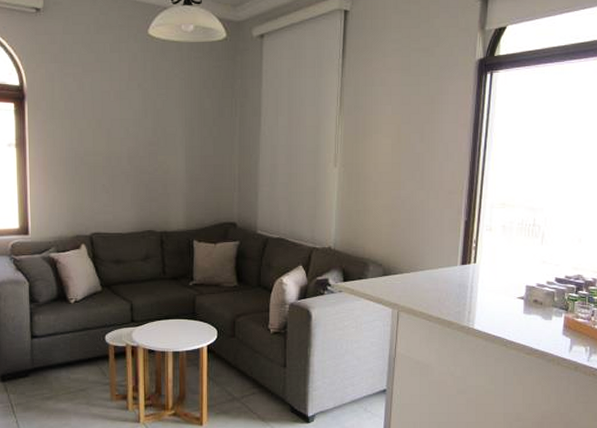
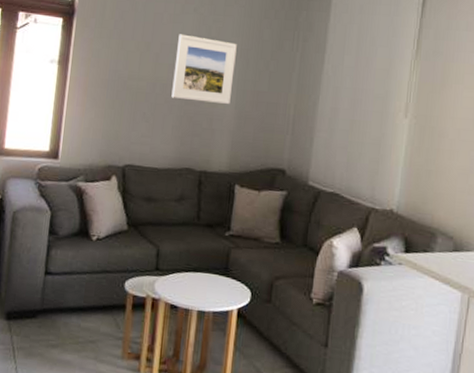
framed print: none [126,109,182,171] -> present [171,34,237,105]

